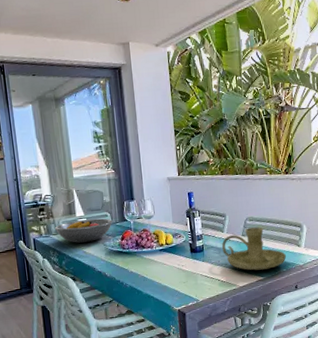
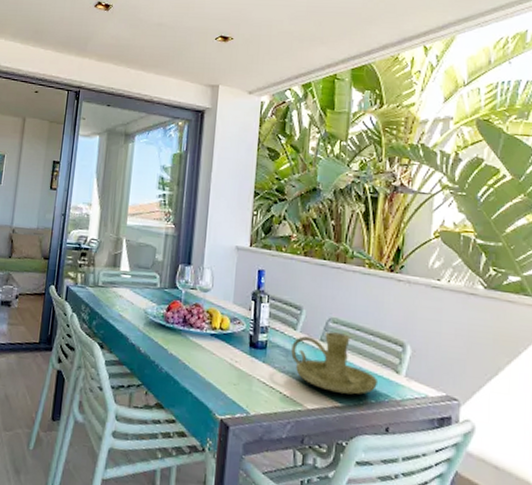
fruit bowl: present [55,218,113,243] -> none [93,275,161,305]

